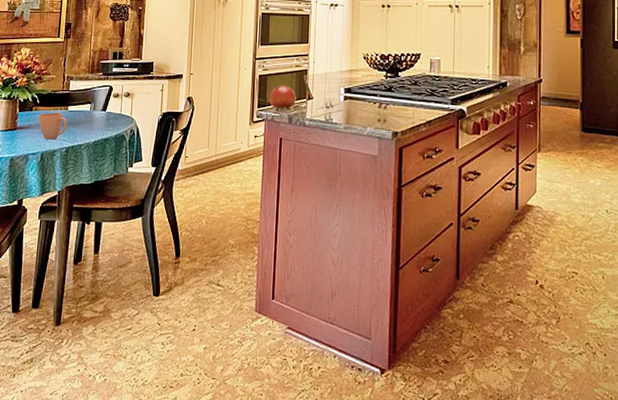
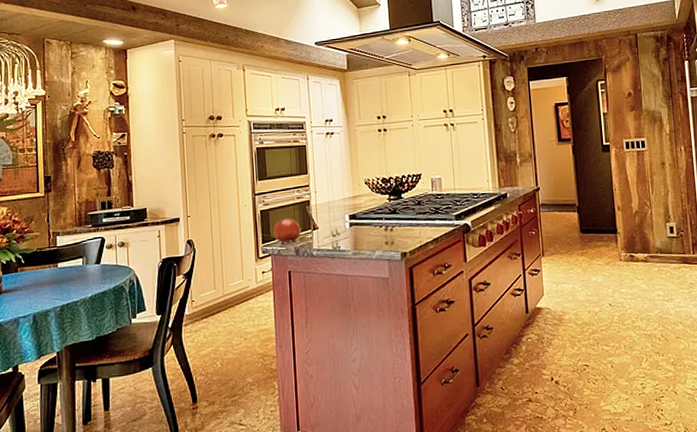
mug: present [38,112,68,140] -> none [25,270,59,300]

